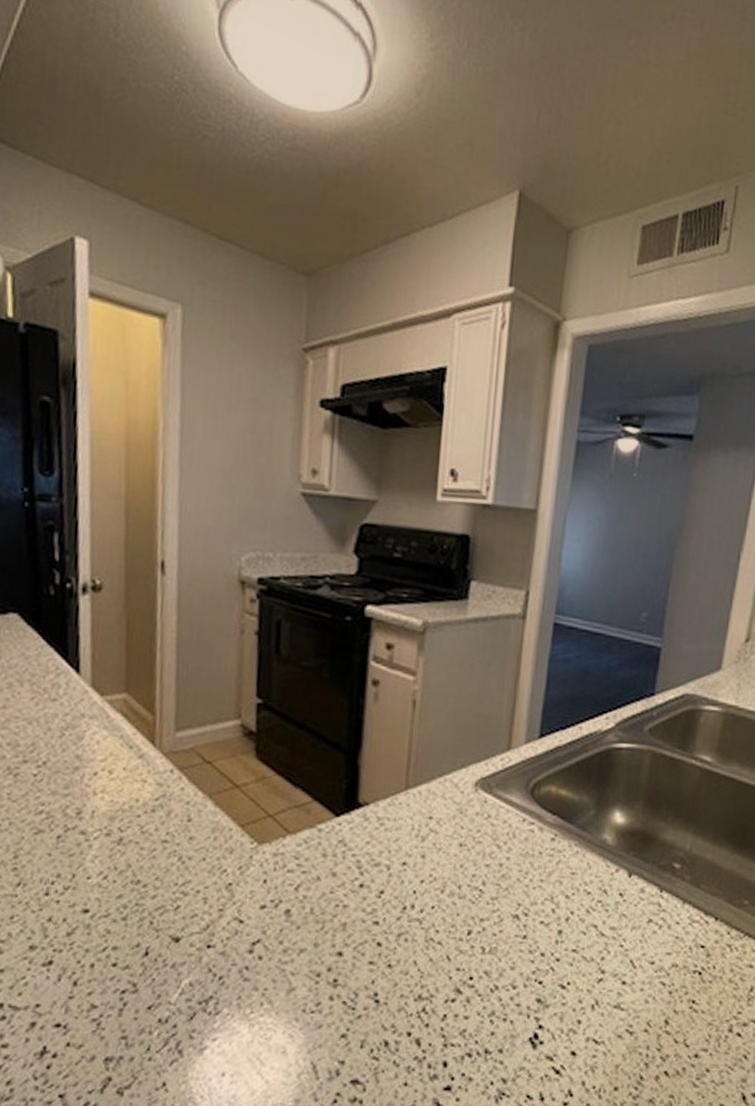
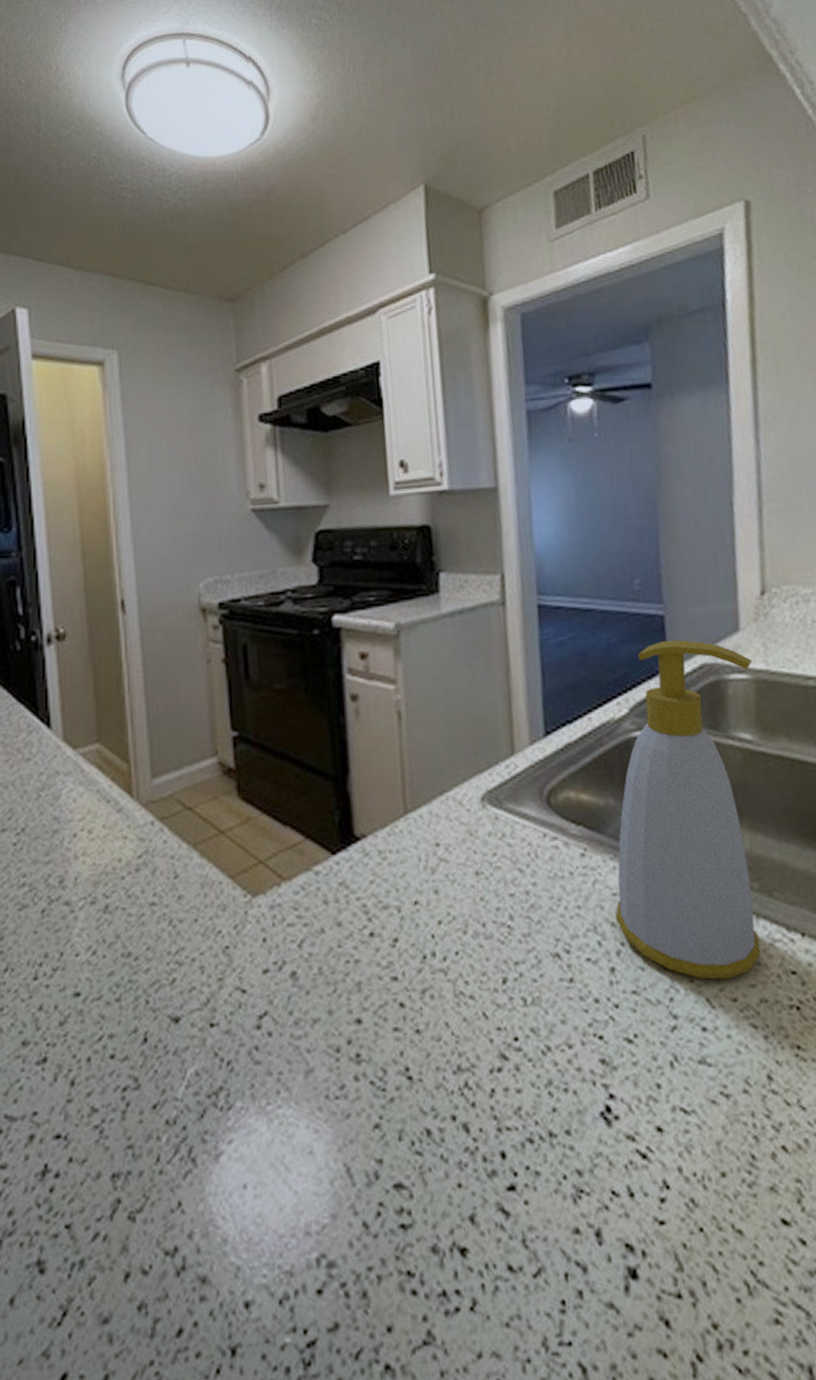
soap bottle: none [570,669,726,947] -> present [615,639,761,980]

